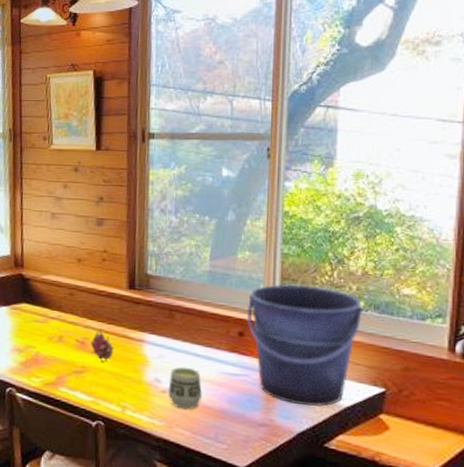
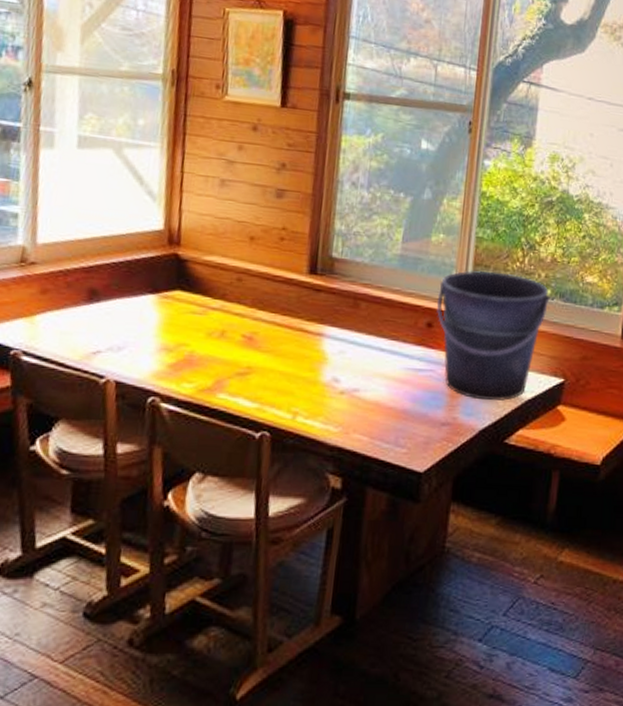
fruit: present [90,329,115,362] -> none [259,322,289,361]
cup: present [168,367,202,410] -> none [346,363,385,412]

